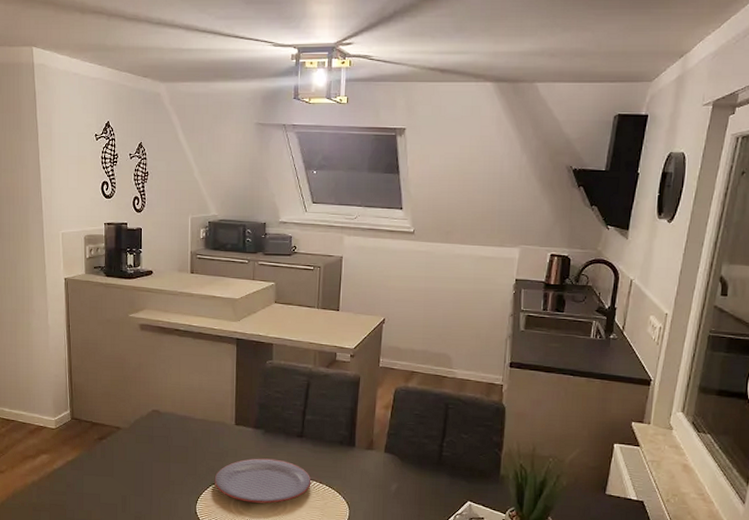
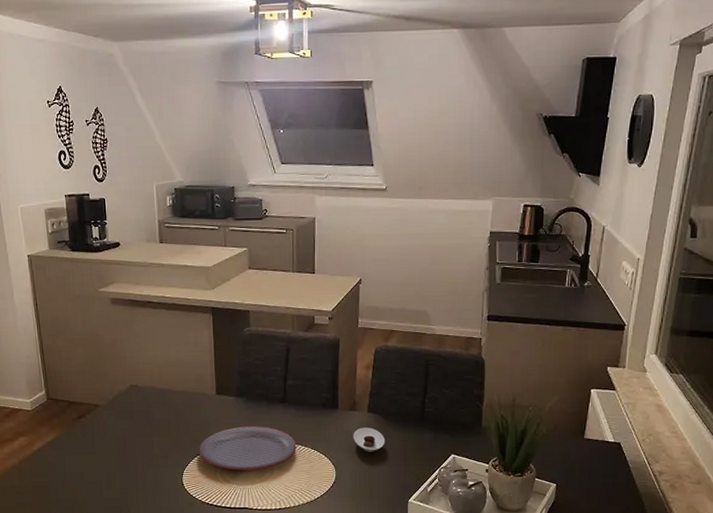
saucer: none [368,467,401,493] -> present [353,427,385,452]

